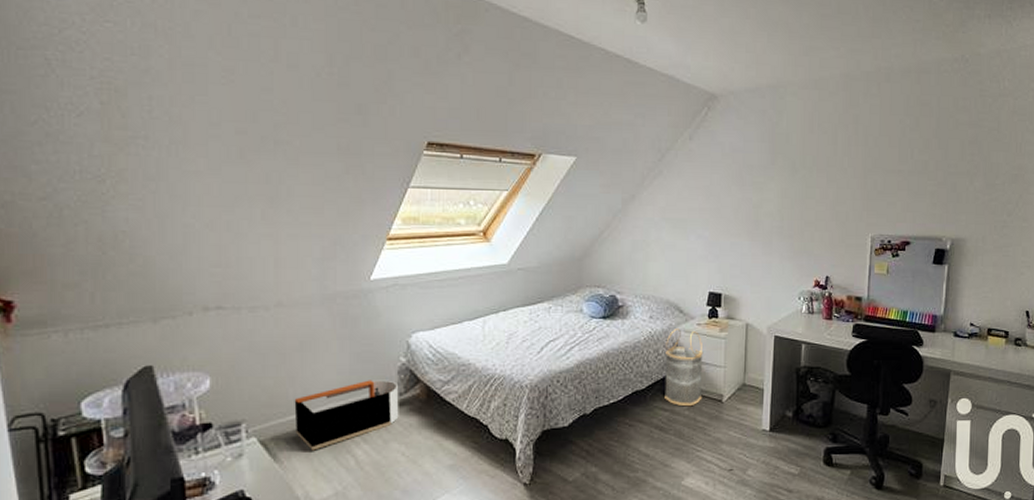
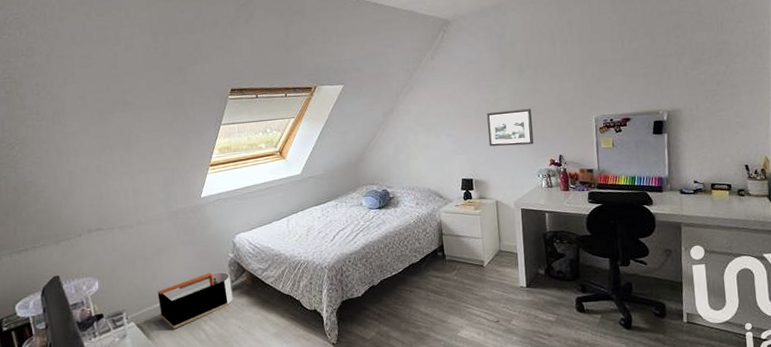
basket: present [665,329,703,407] -> none [431,211,467,273]
picture frame: none [746,214,801,260] -> present [486,108,534,147]

